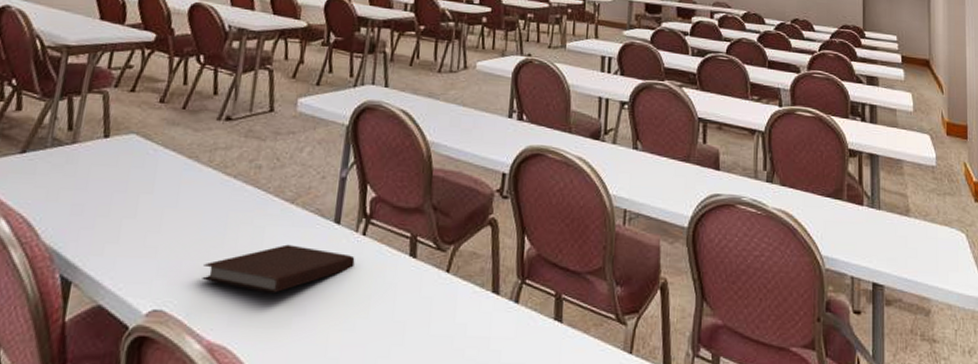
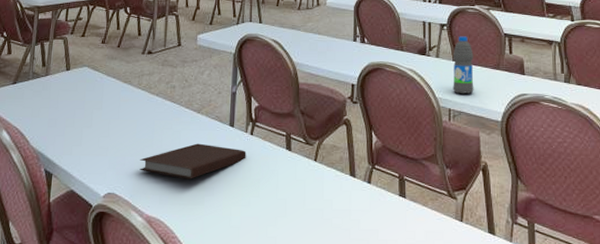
water bottle: none [630,118,659,191] -> present [452,36,474,94]

